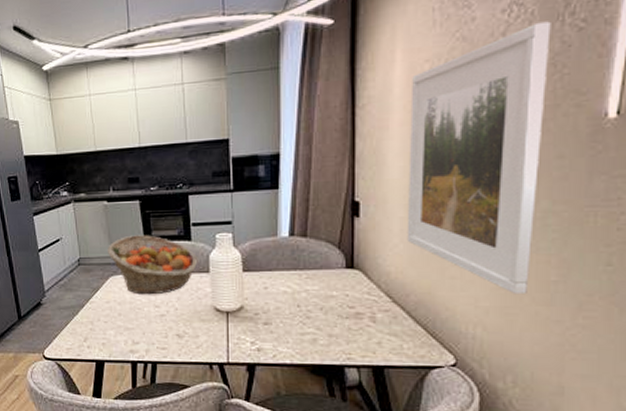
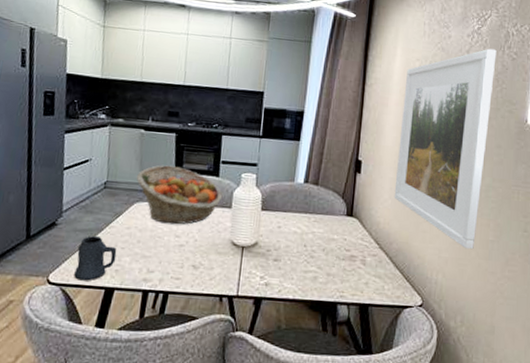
mug: none [65,312,101,355] -> present [74,236,117,281]

